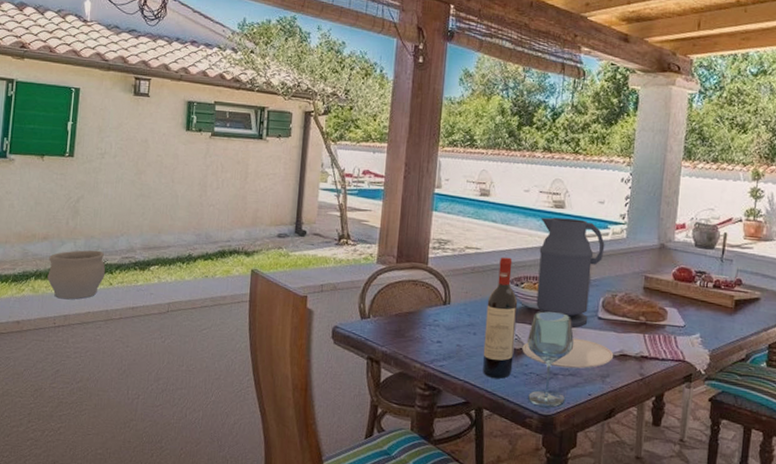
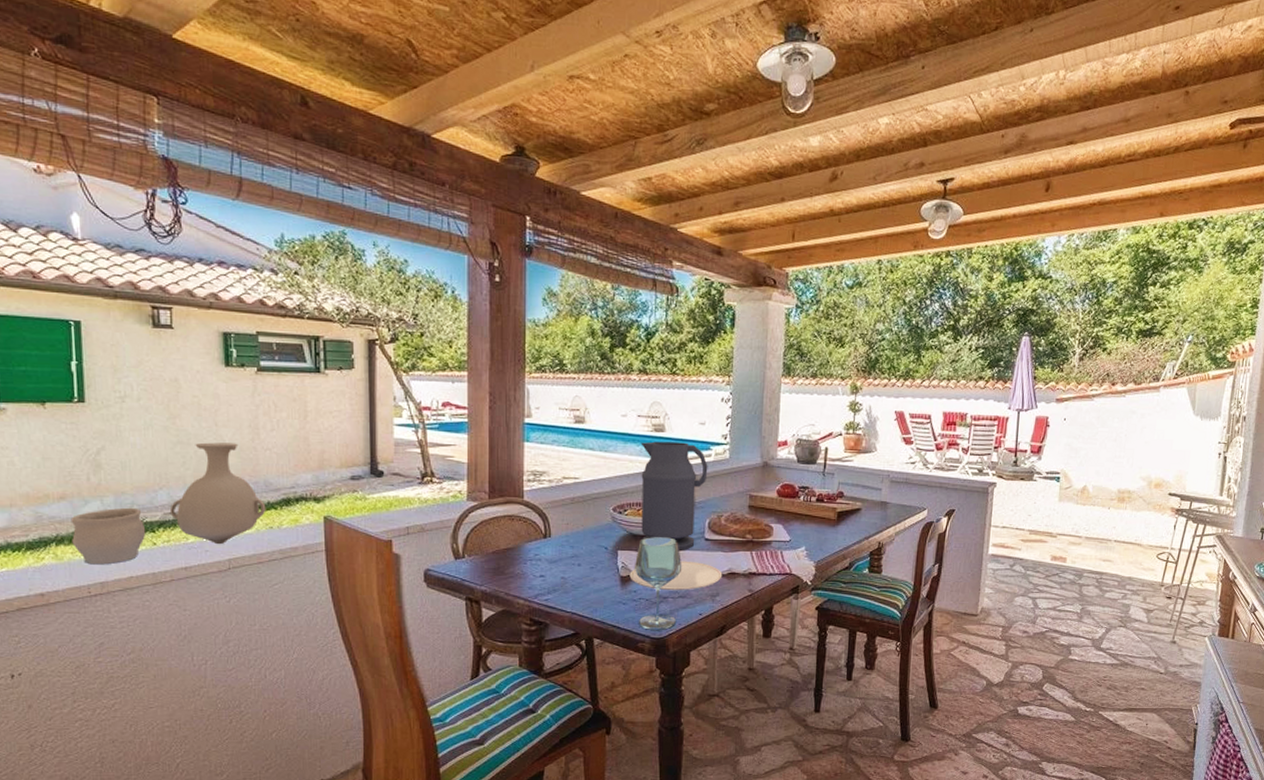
vase: none [126,196,205,289] -> present [169,442,266,545]
wine bottle: present [482,257,518,379] -> none [589,485,622,607]

